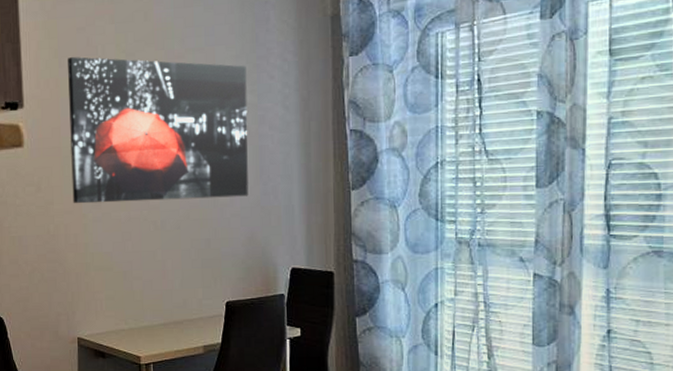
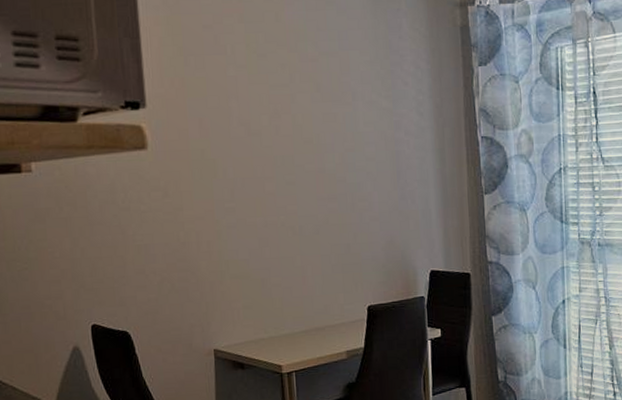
wall art: present [68,56,249,204] -> none [194,55,387,210]

